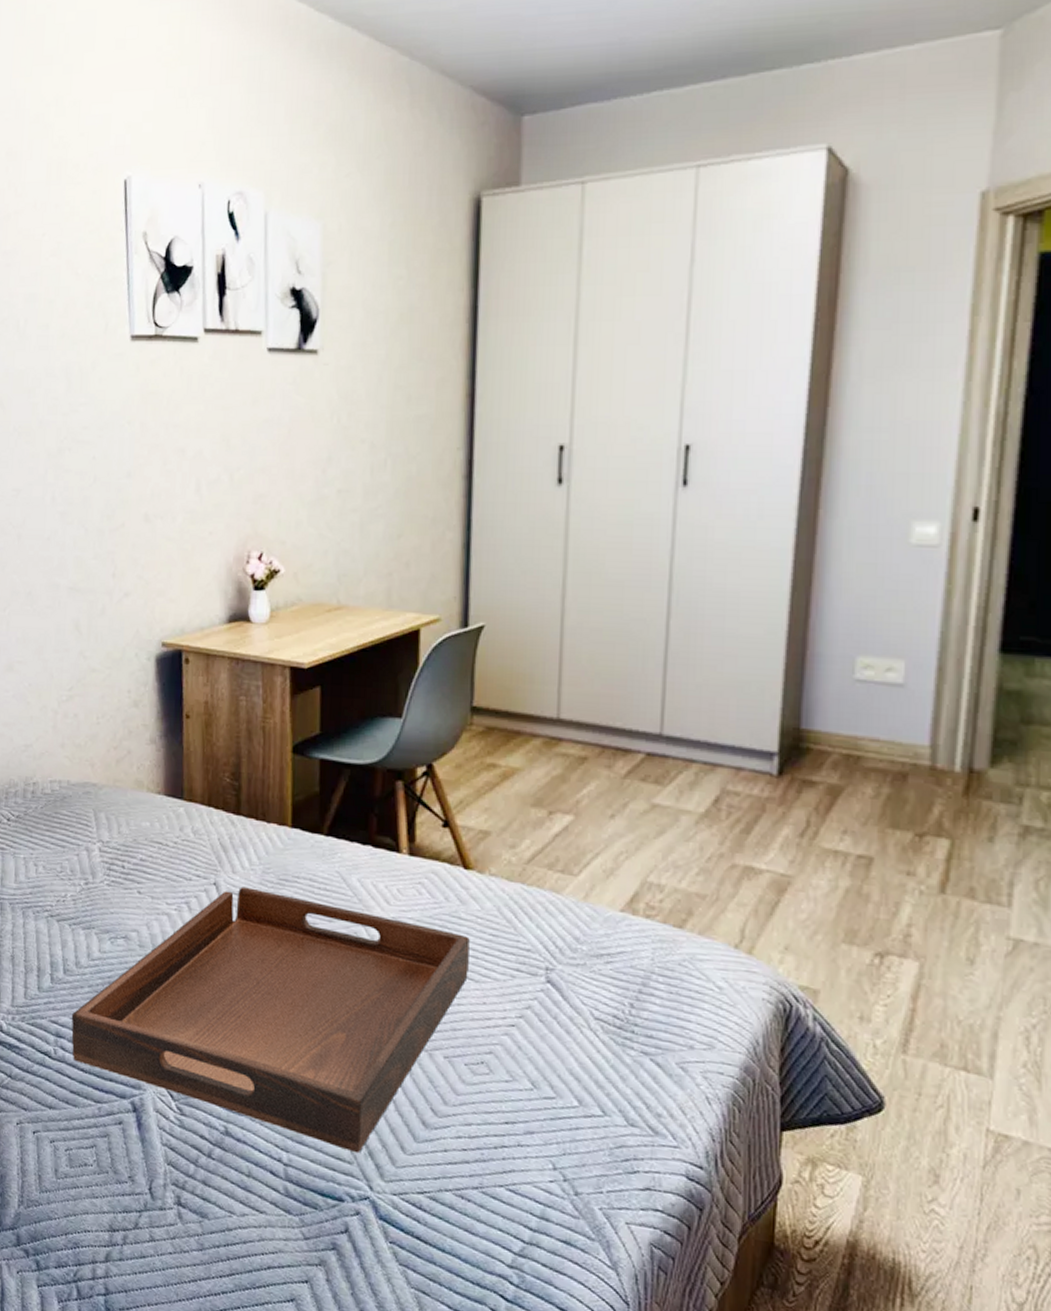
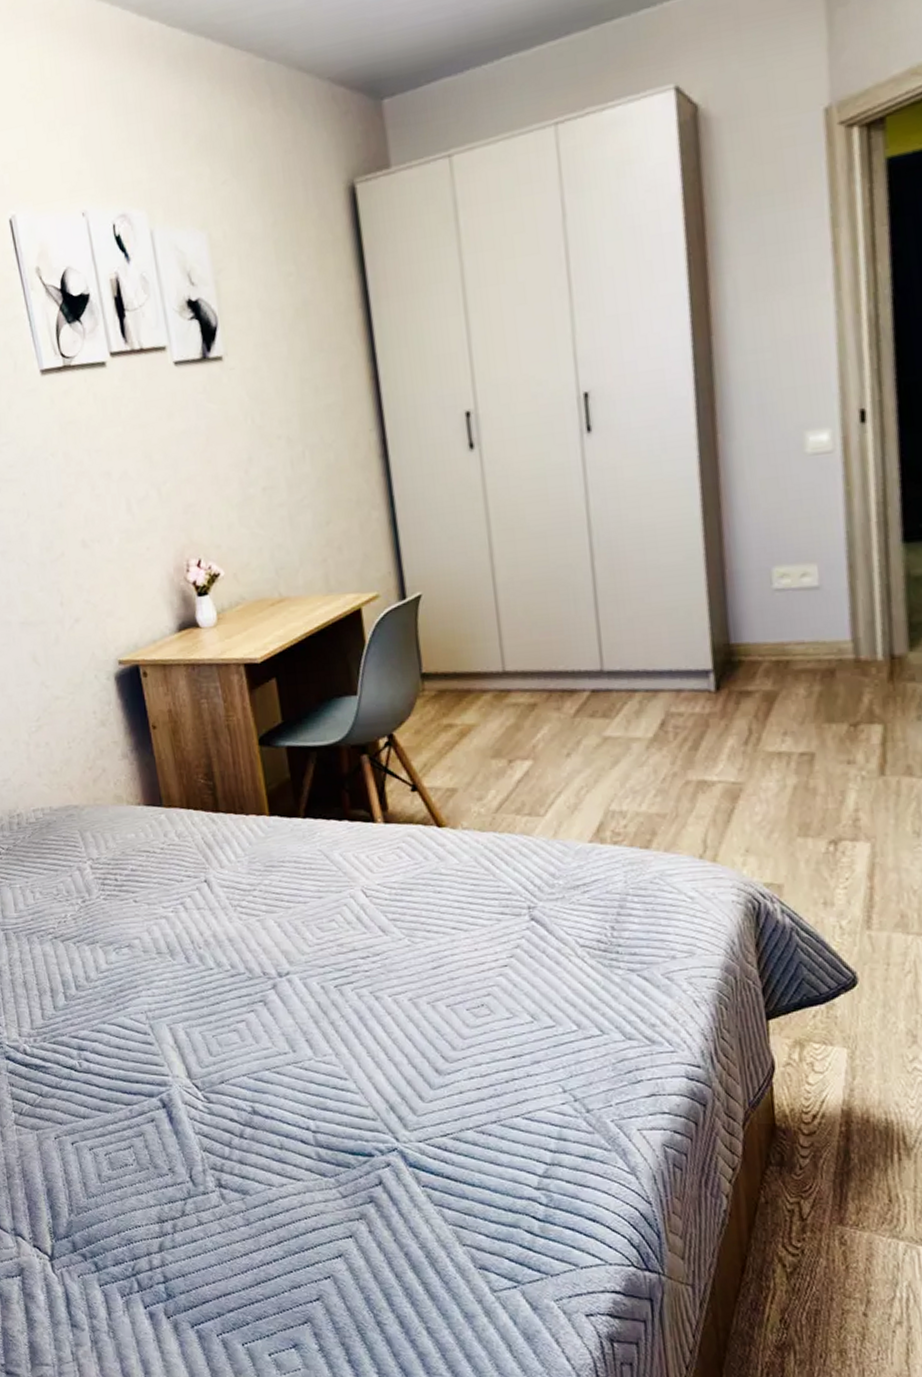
serving tray: present [71,887,470,1154] -> none [89,879,457,1110]

